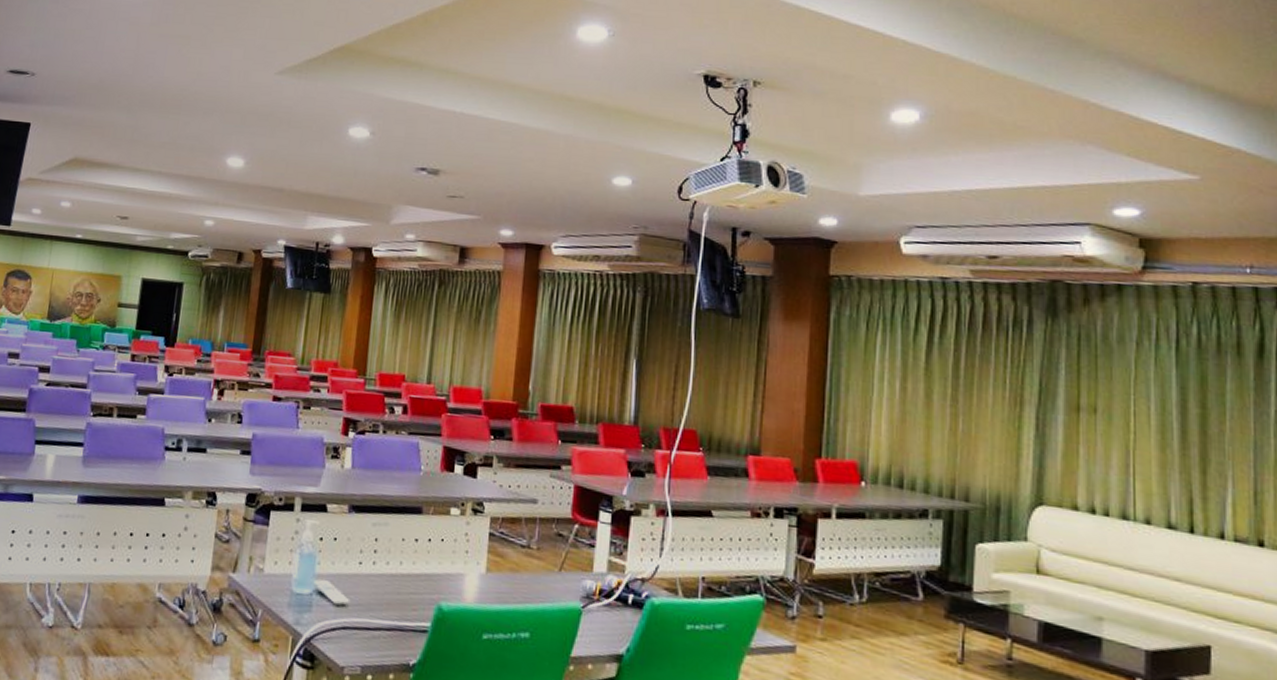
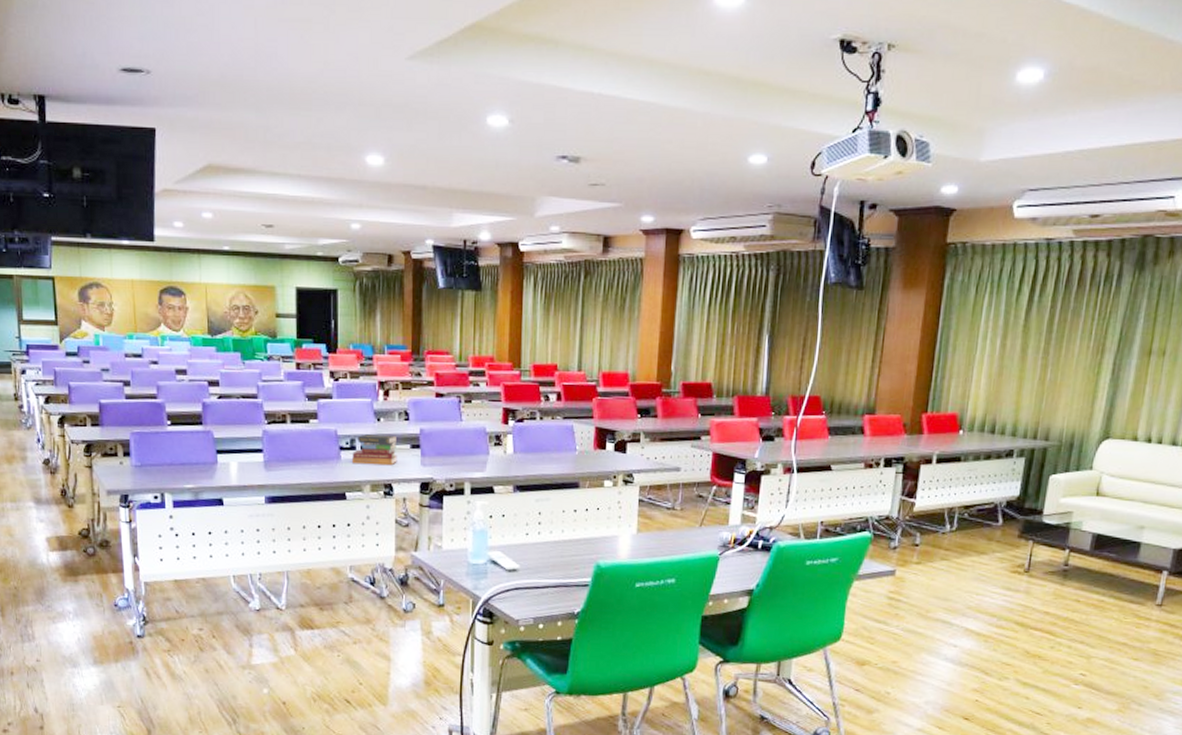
books: none [176,435,227,472] -> present [352,434,397,466]

